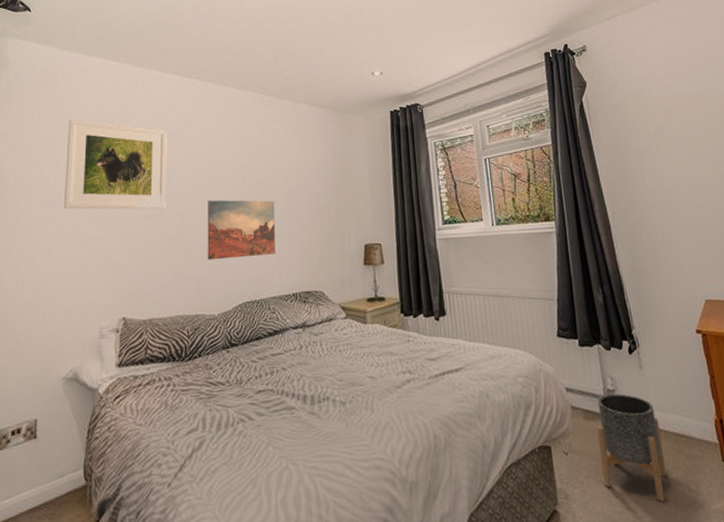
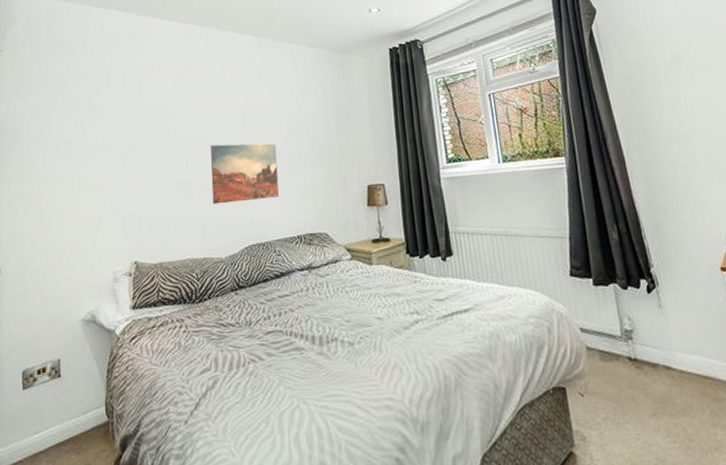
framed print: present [64,119,167,209] -> none [74,69,170,158]
planter: present [597,393,667,502] -> none [614,334,691,445]

